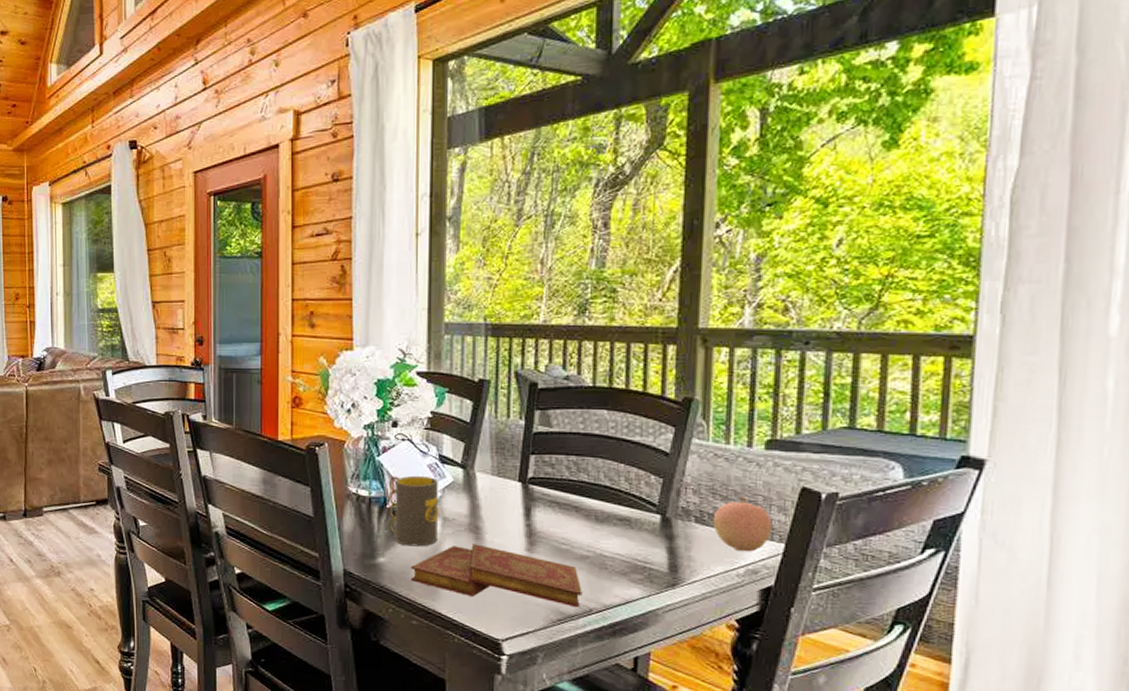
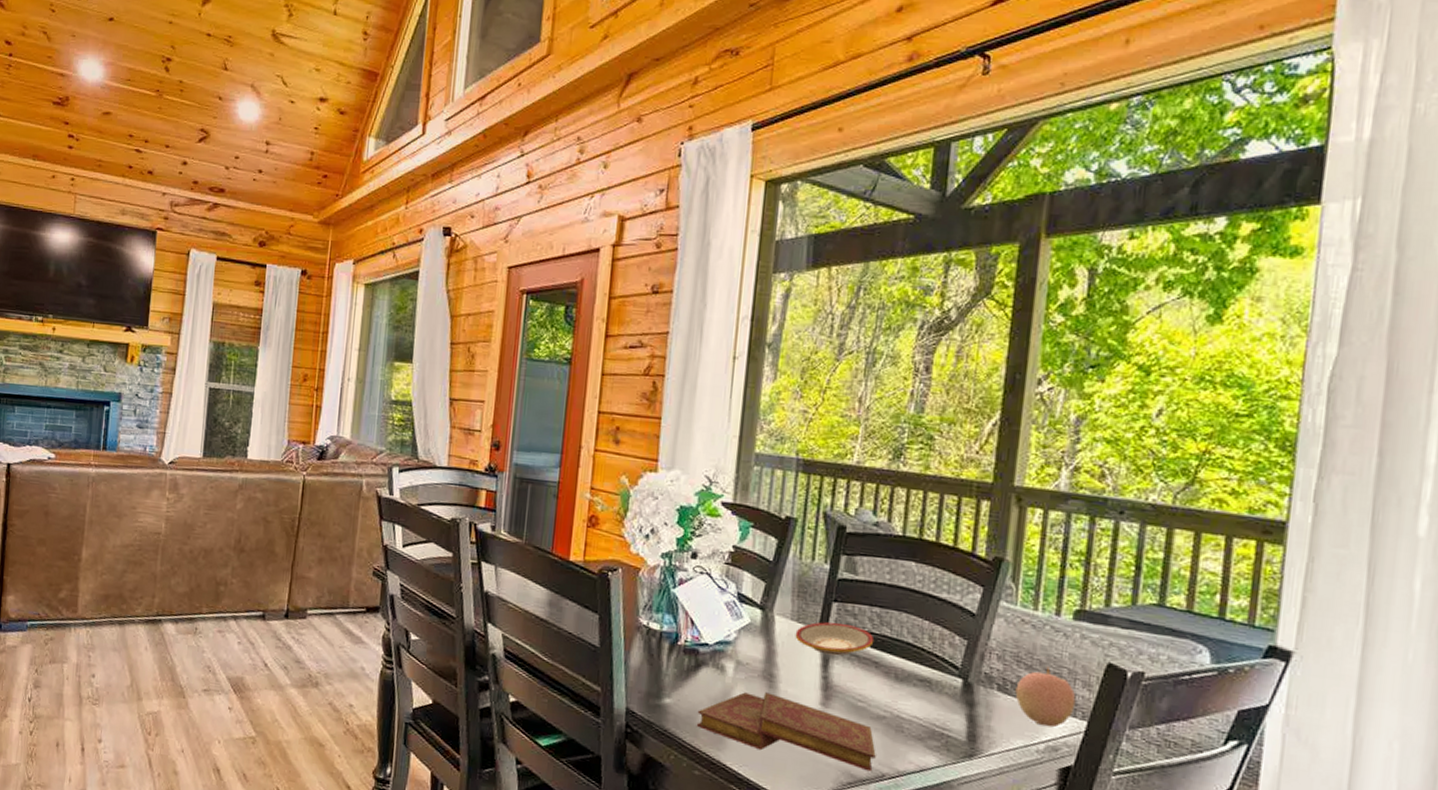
mug: present [388,475,439,547] -> none [678,611,735,691]
plate: none [497,473,573,505] -> present [795,622,874,656]

